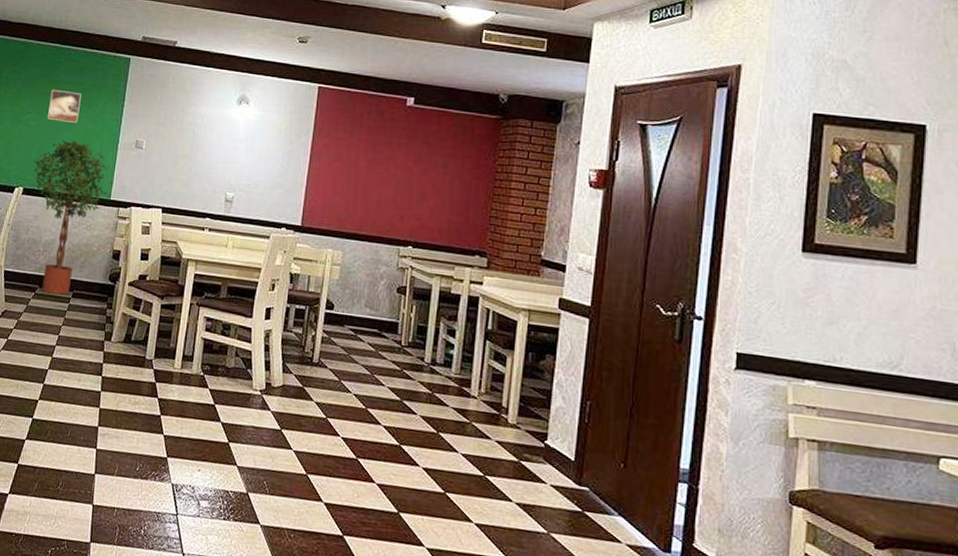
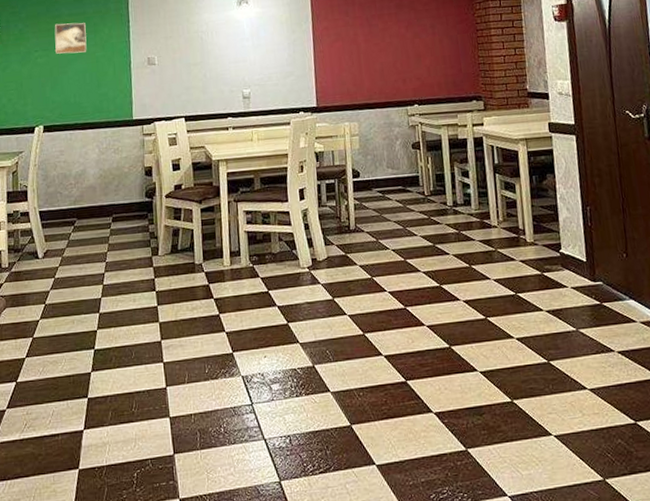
potted tree: present [32,139,109,295] -> none [48,68,129,224]

